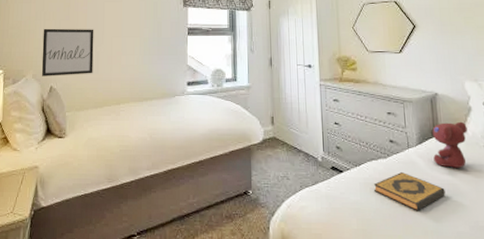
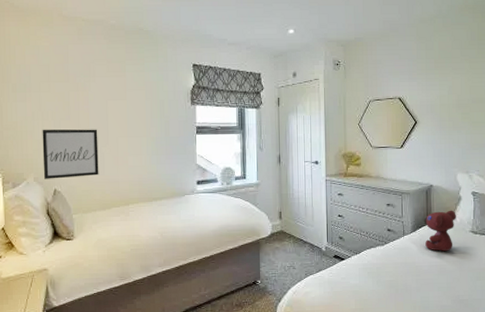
hardback book: present [374,172,445,211] -> none [372,257,433,290]

